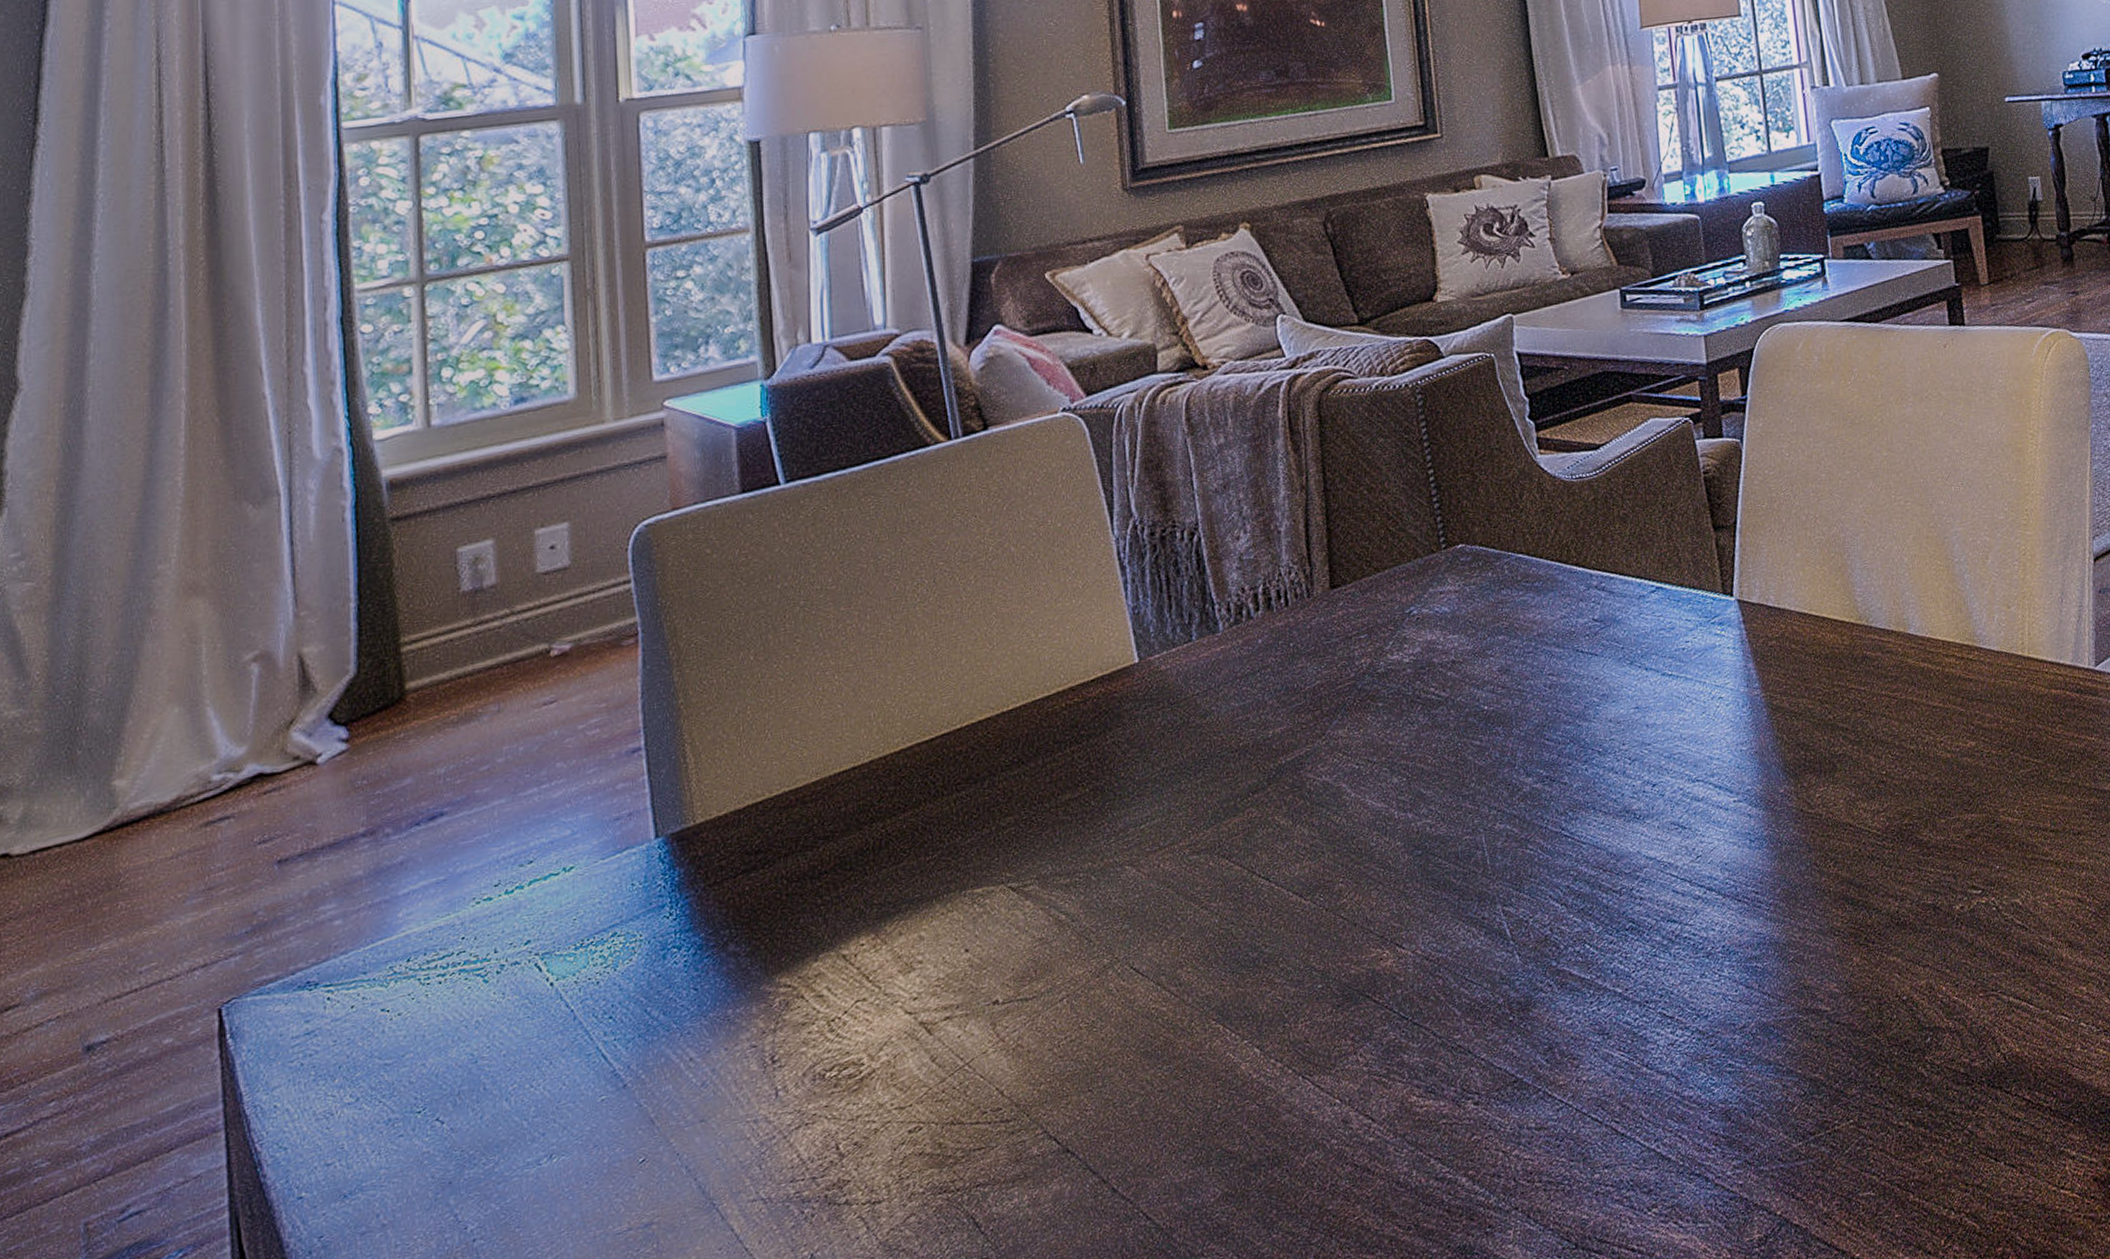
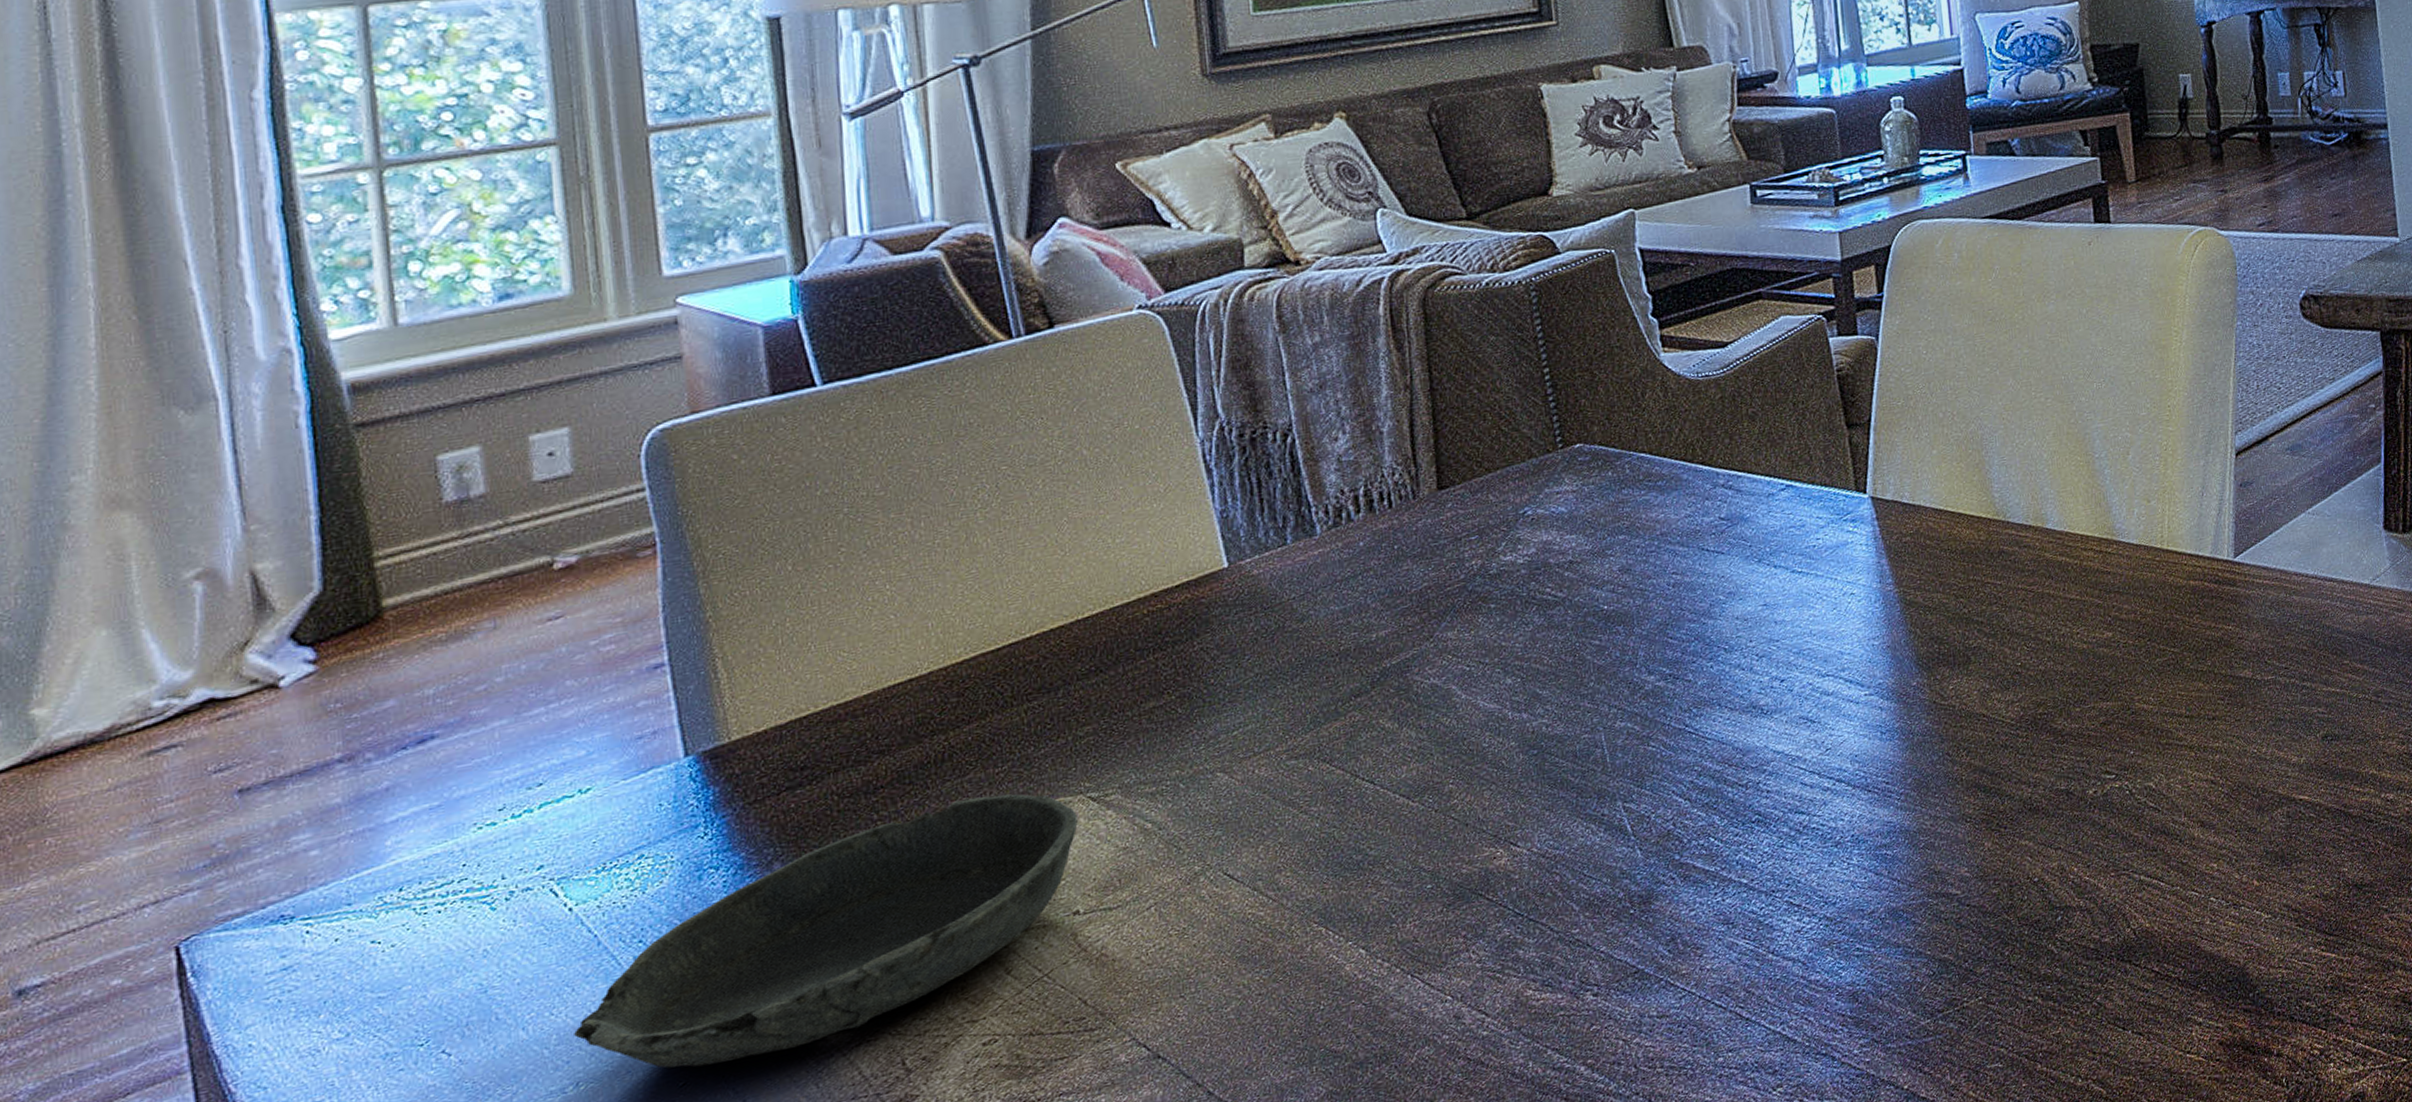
bowl: none [550,882,999,1144] -> present [574,793,1078,1069]

